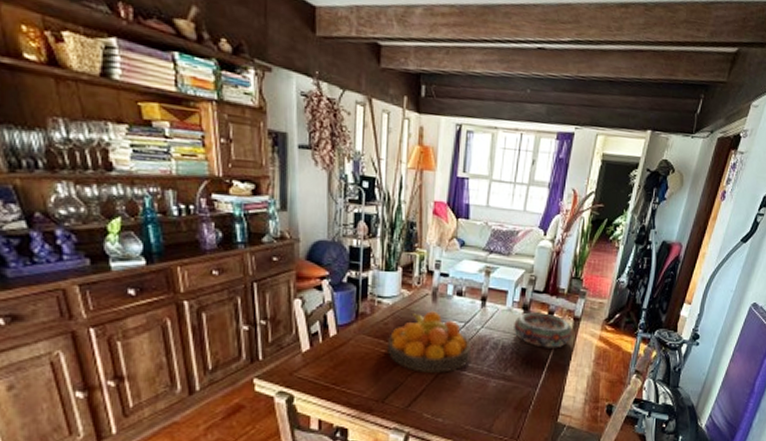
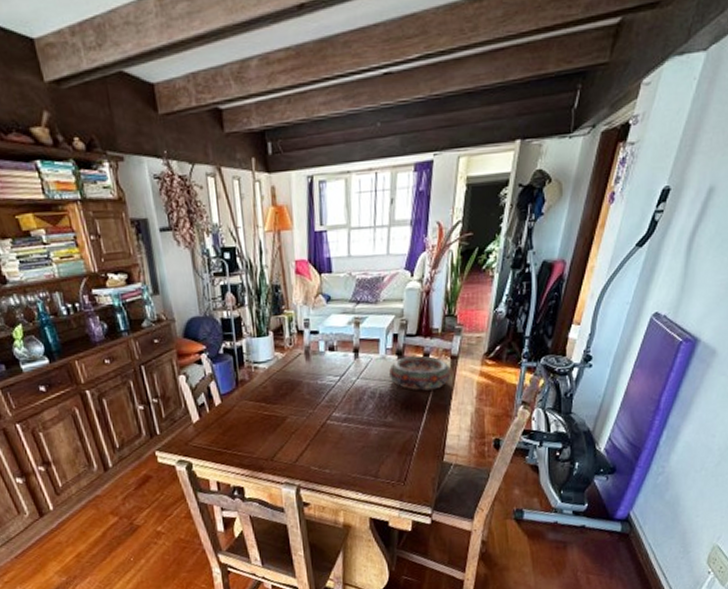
fruit bowl: present [386,311,472,373] -> none [268,369,350,429]

